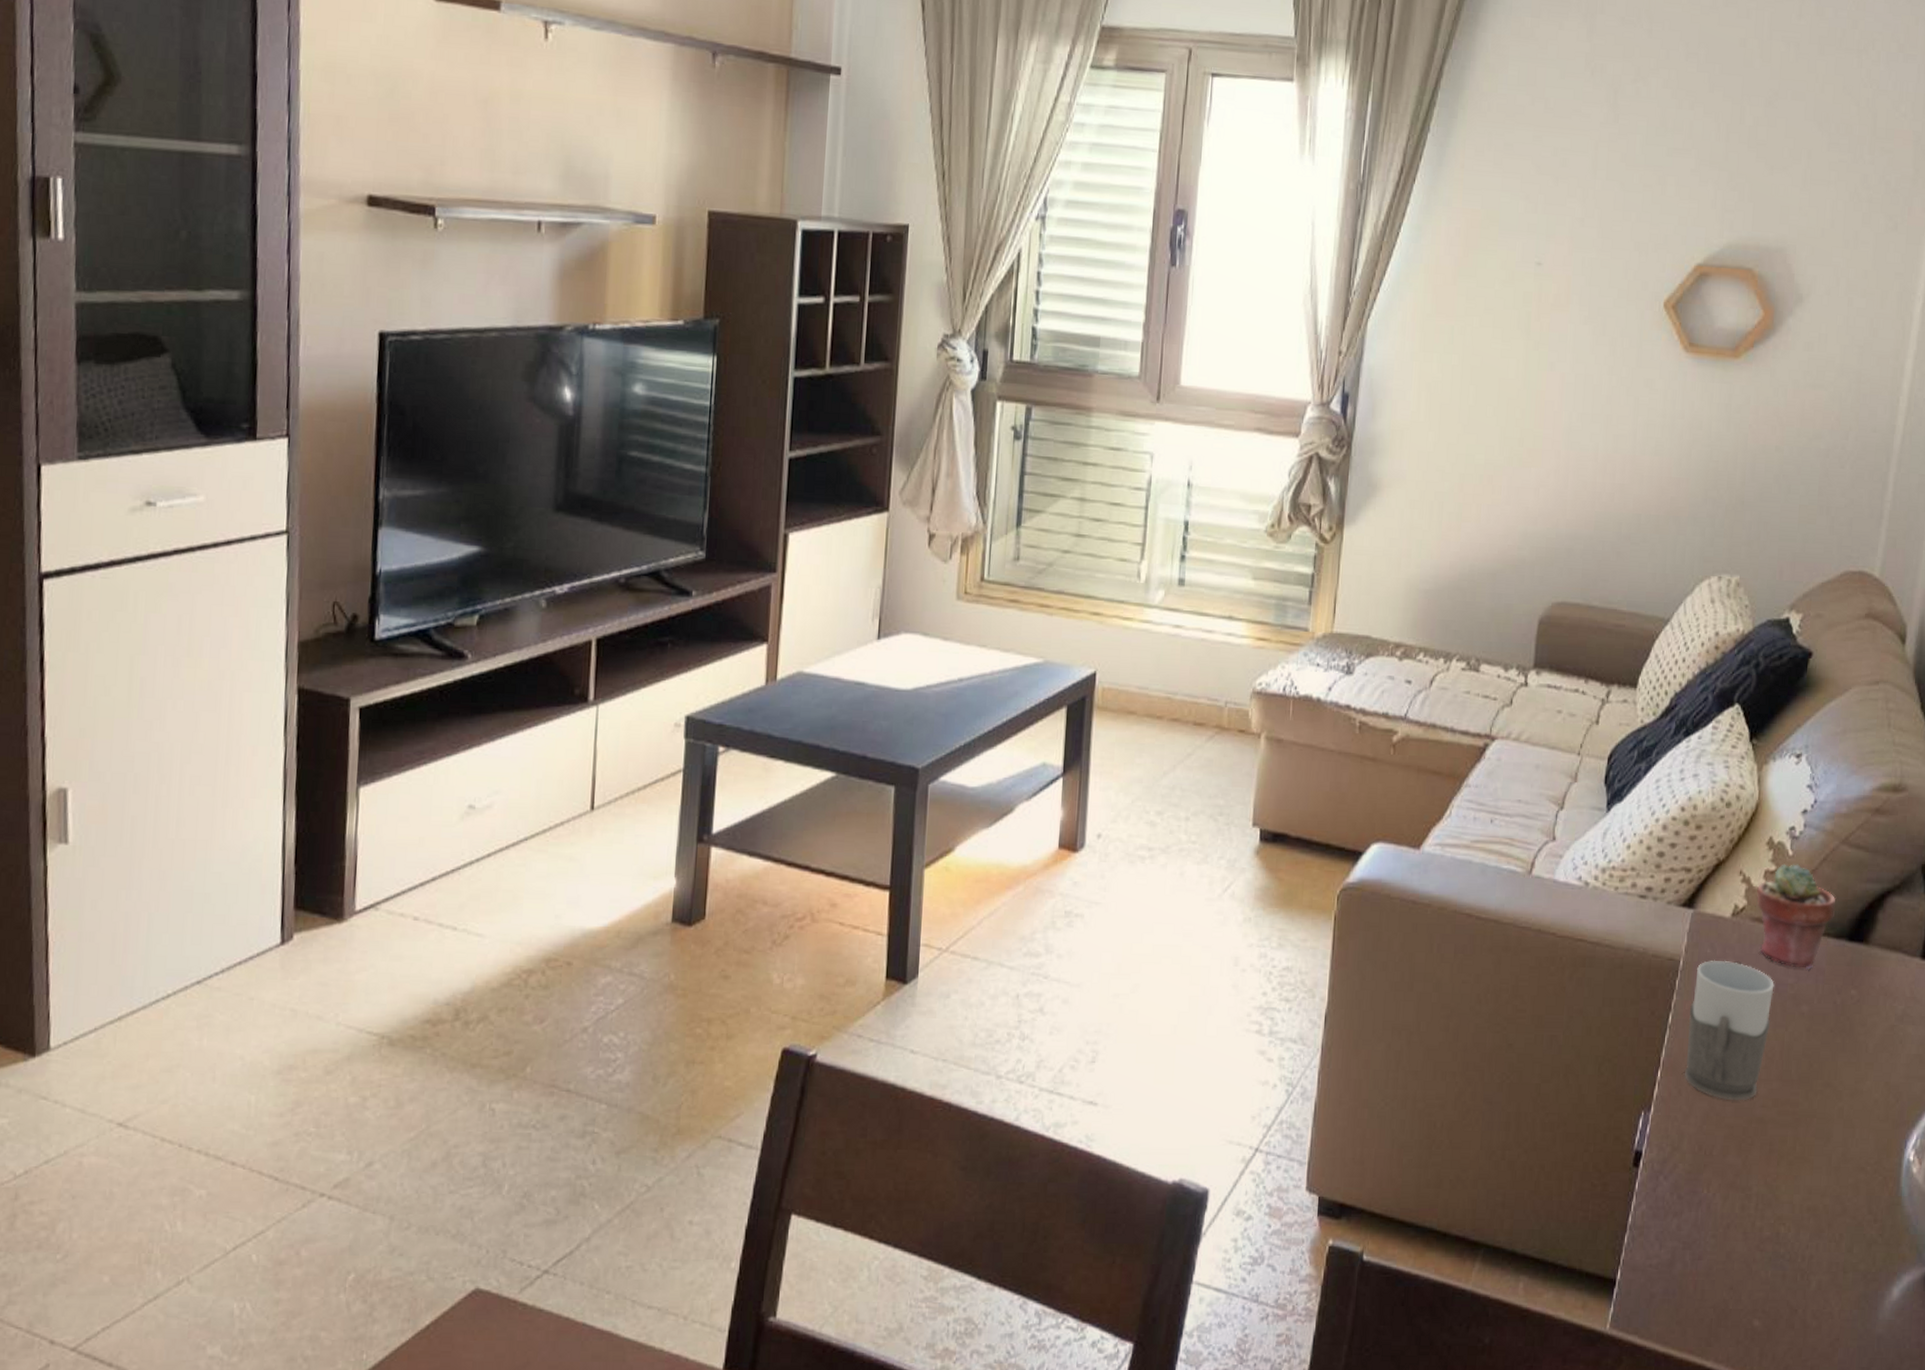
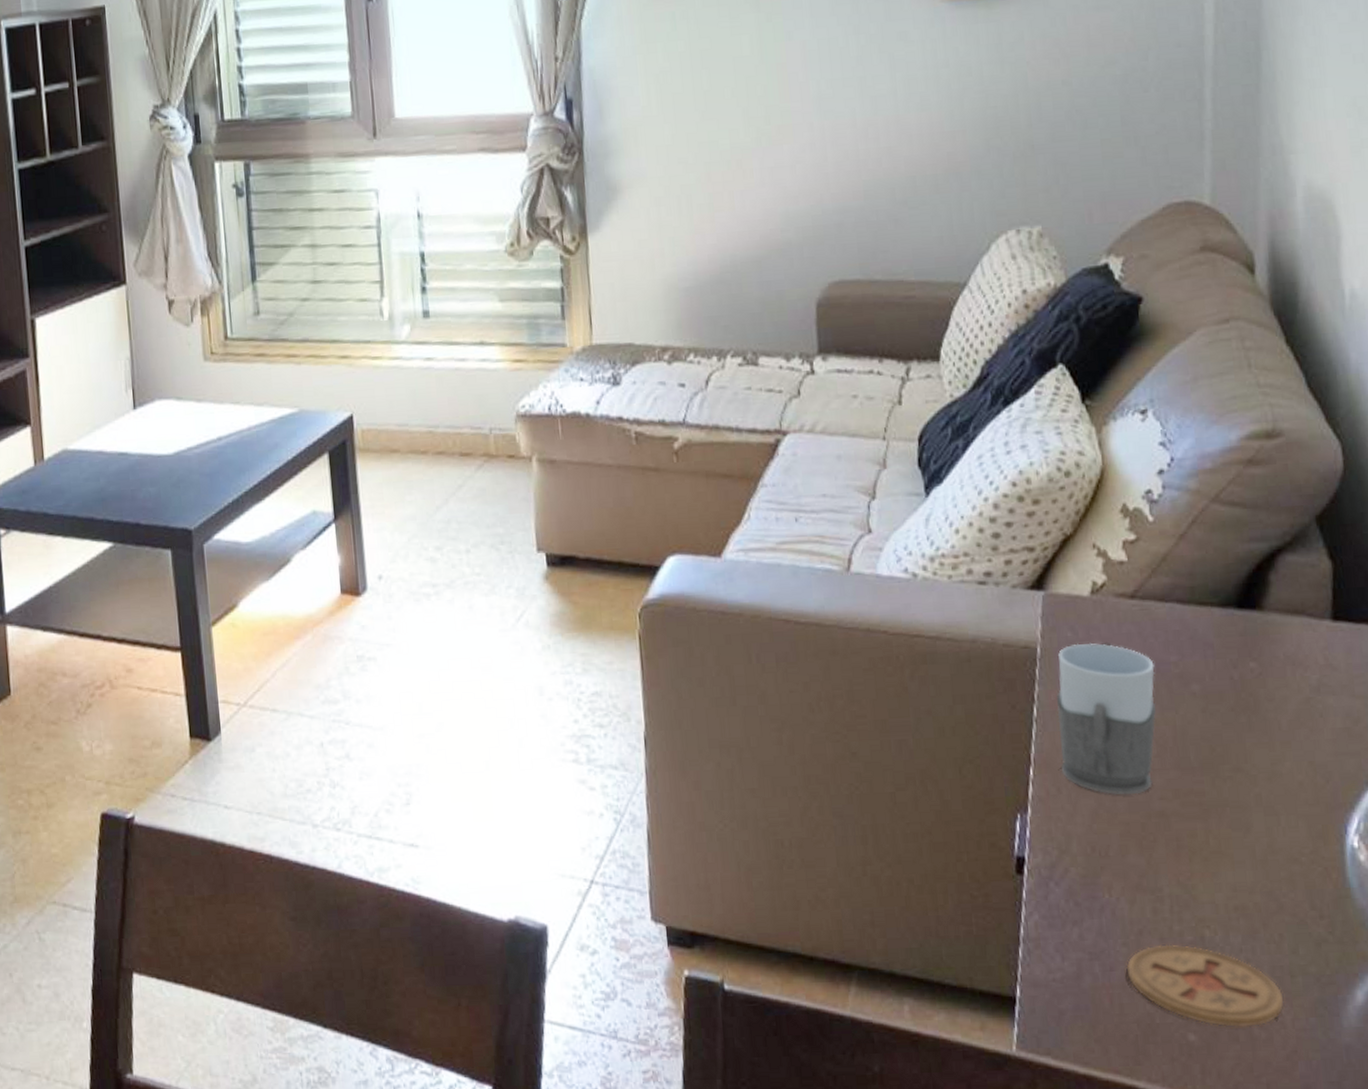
coaster: none [1711,1238,1836,1315] -> present [1126,944,1285,1027]
potted succulent: present [1757,863,1836,969] -> none [1116,530,1216,644]

